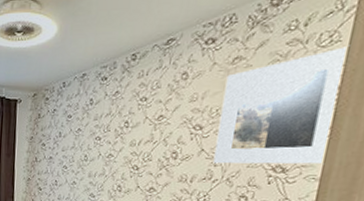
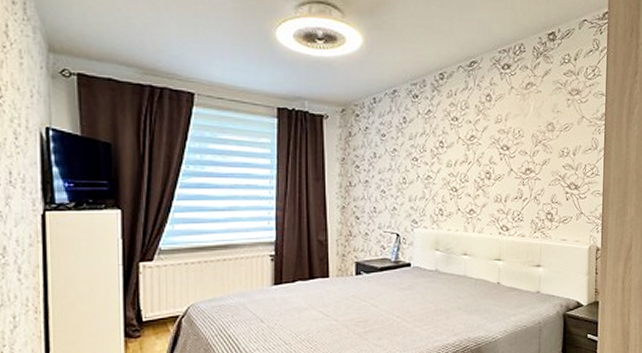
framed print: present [213,47,346,165] -> none [521,80,605,183]

